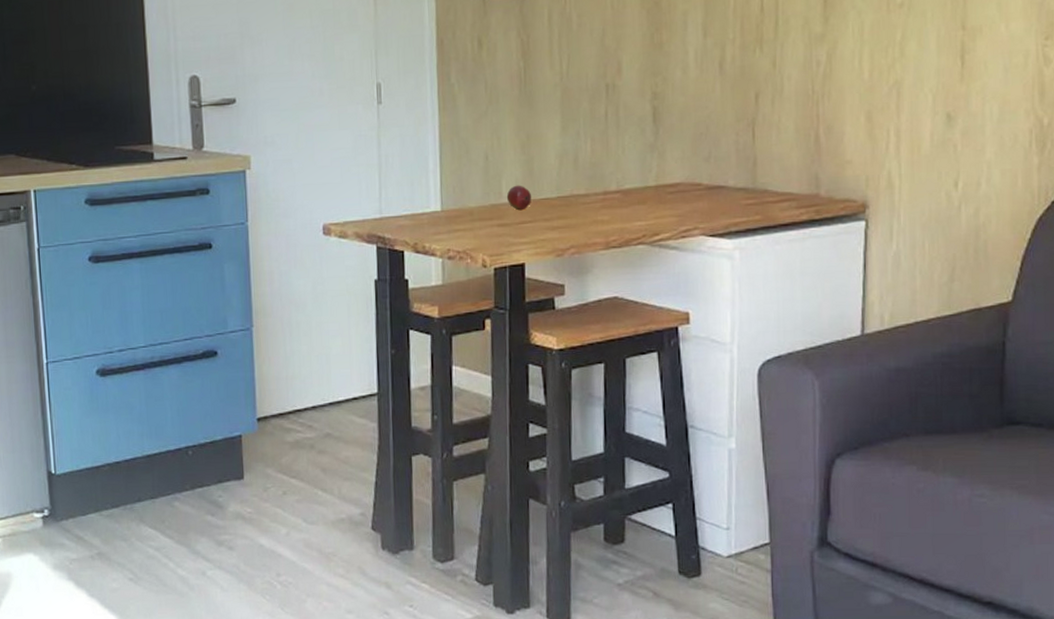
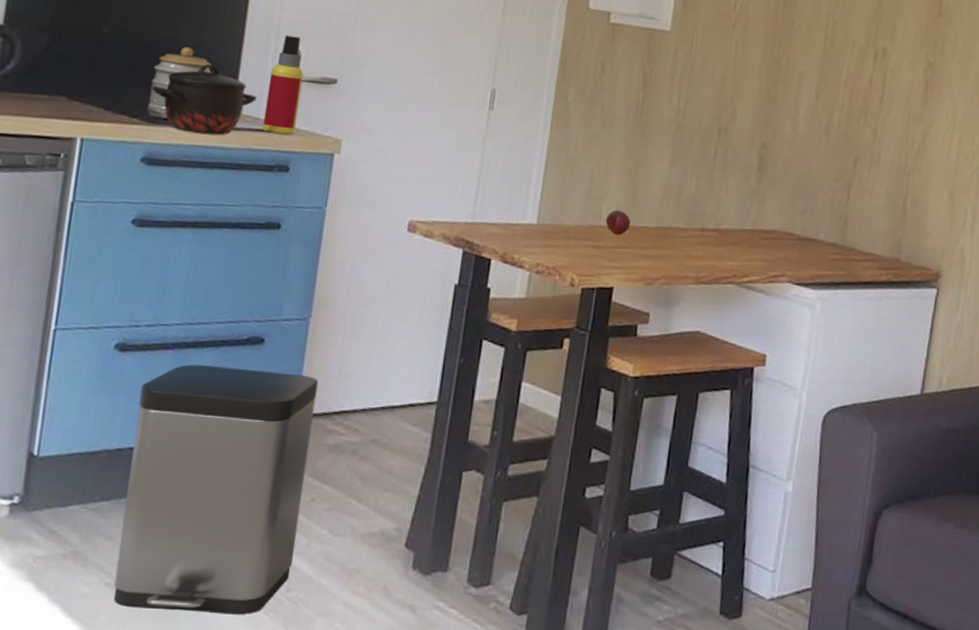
jar: none [78,91,128,161] -> present [147,47,212,119]
cooking pot: none [82,104,170,171] -> present [152,64,257,136]
pedal bin: none [124,380,278,599] -> present [113,364,319,615]
spray bottle: none [177,63,208,160] -> present [262,34,304,136]

